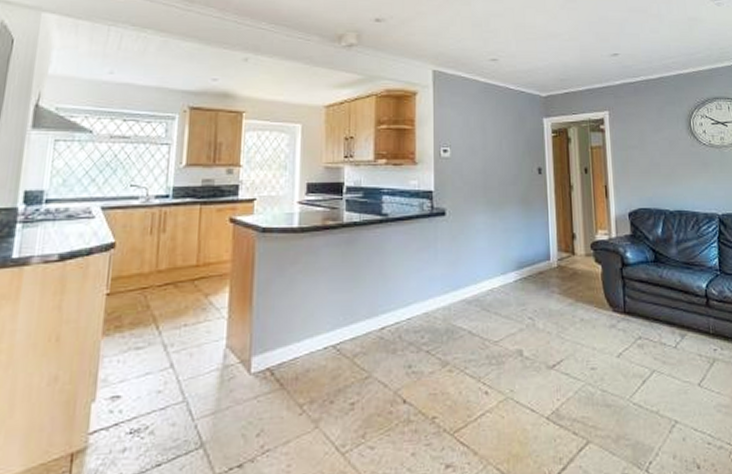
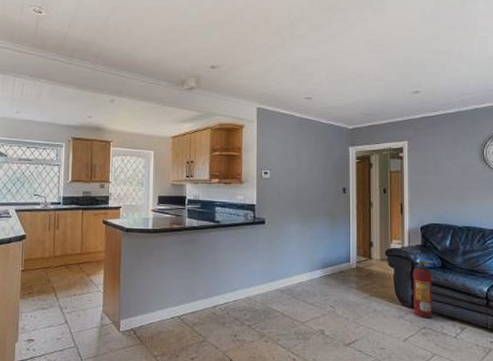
fire extinguisher: none [620,252,649,326] -> present [410,259,434,319]

